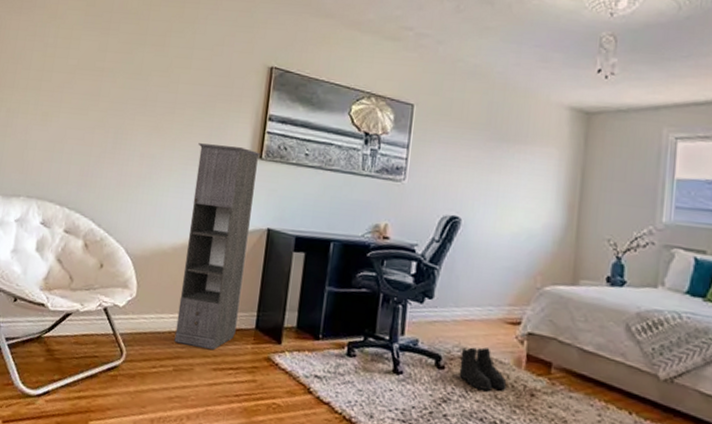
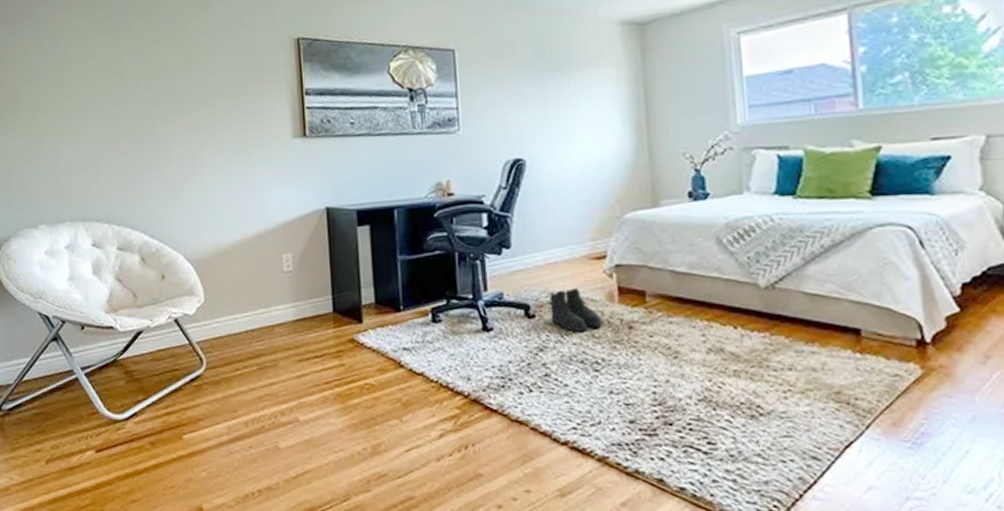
storage cabinet: present [174,143,261,350] -> none [237,128,314,341]

